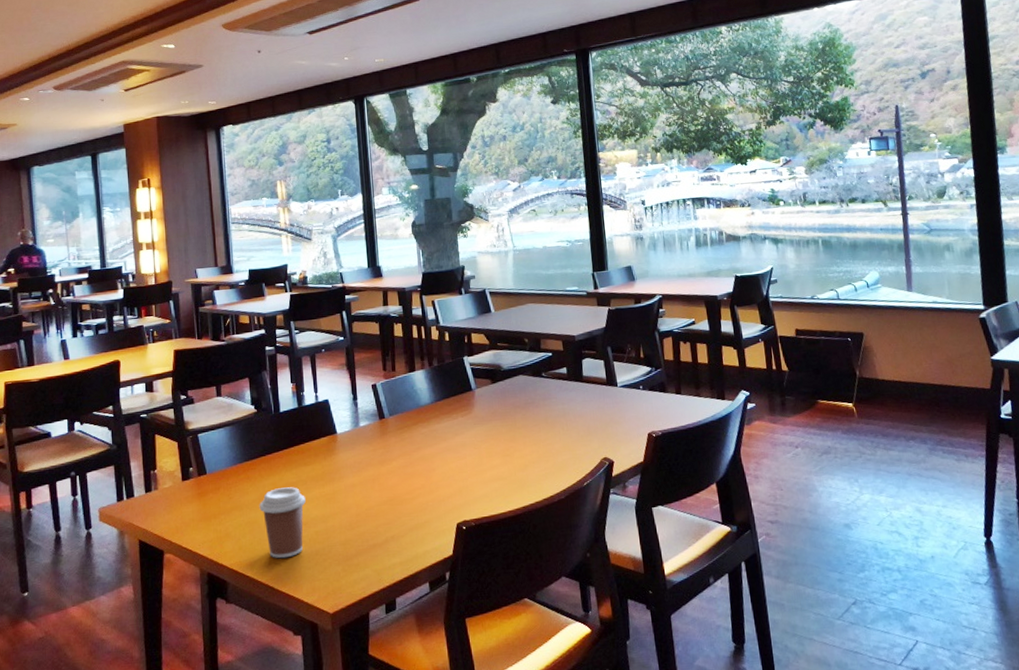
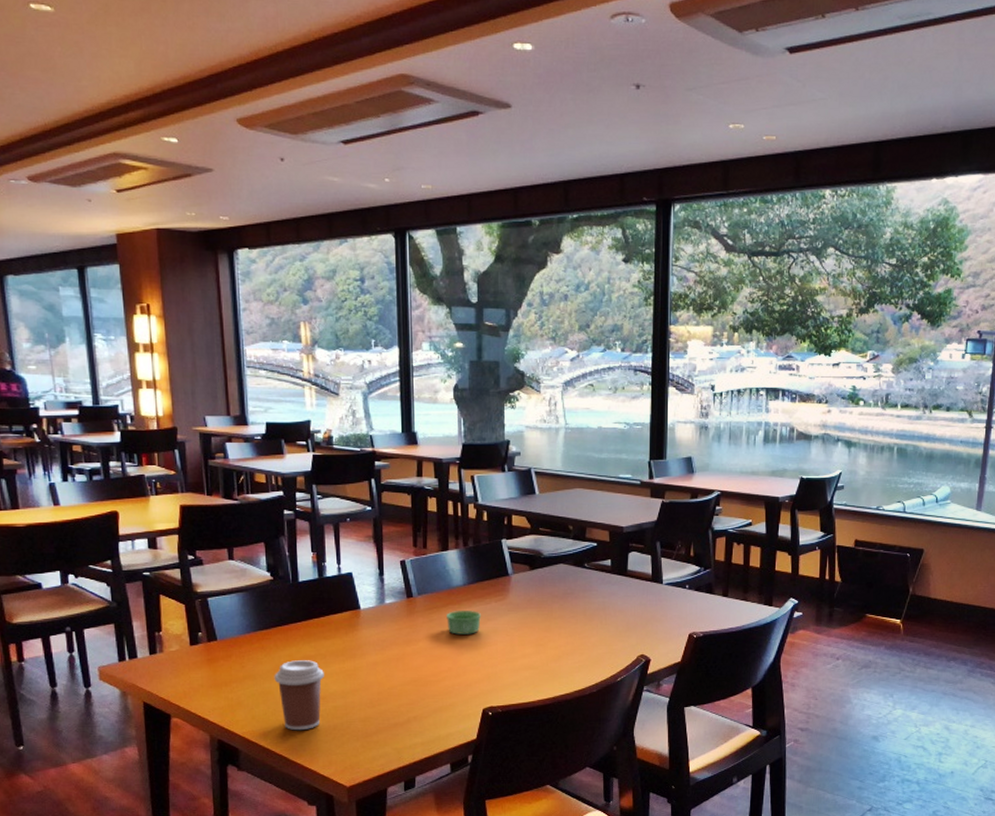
ramekin: none [417,427,449,451] -> present [446,611,481,635]

